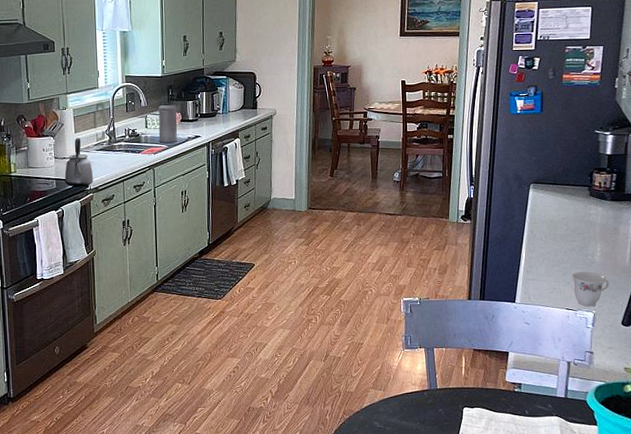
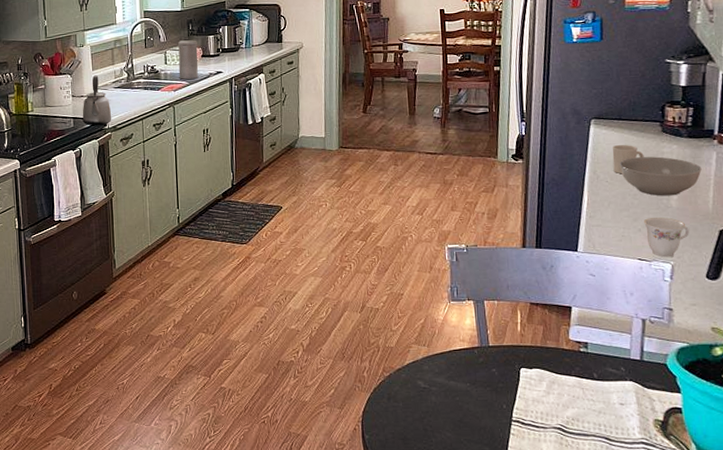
mug: none [547,206,574,233] -> present [612,144,644,174]
bowl: none [553,217,622,253] -> present [619,156,702,196]

